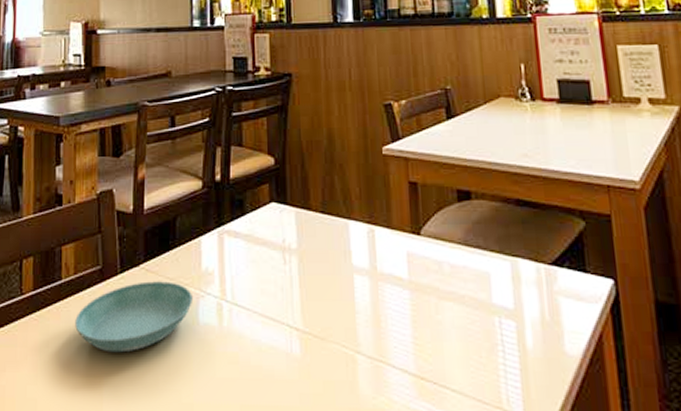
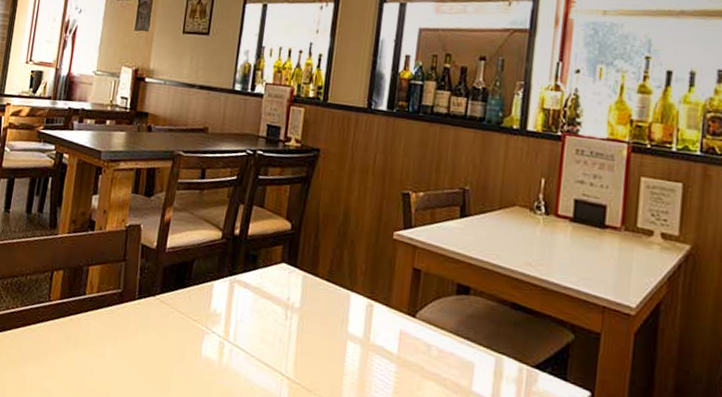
saucer: present [75,281,194,353] -> none [92,310,200,368]

